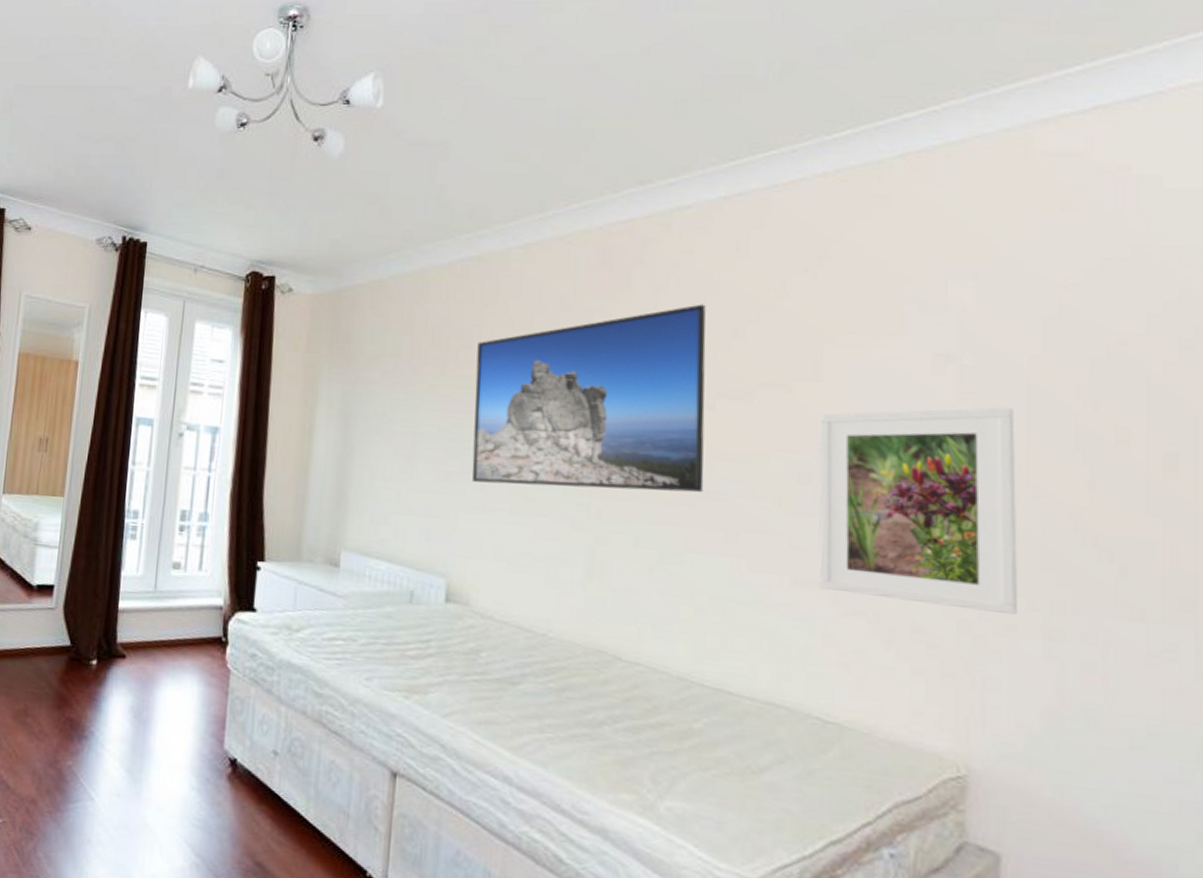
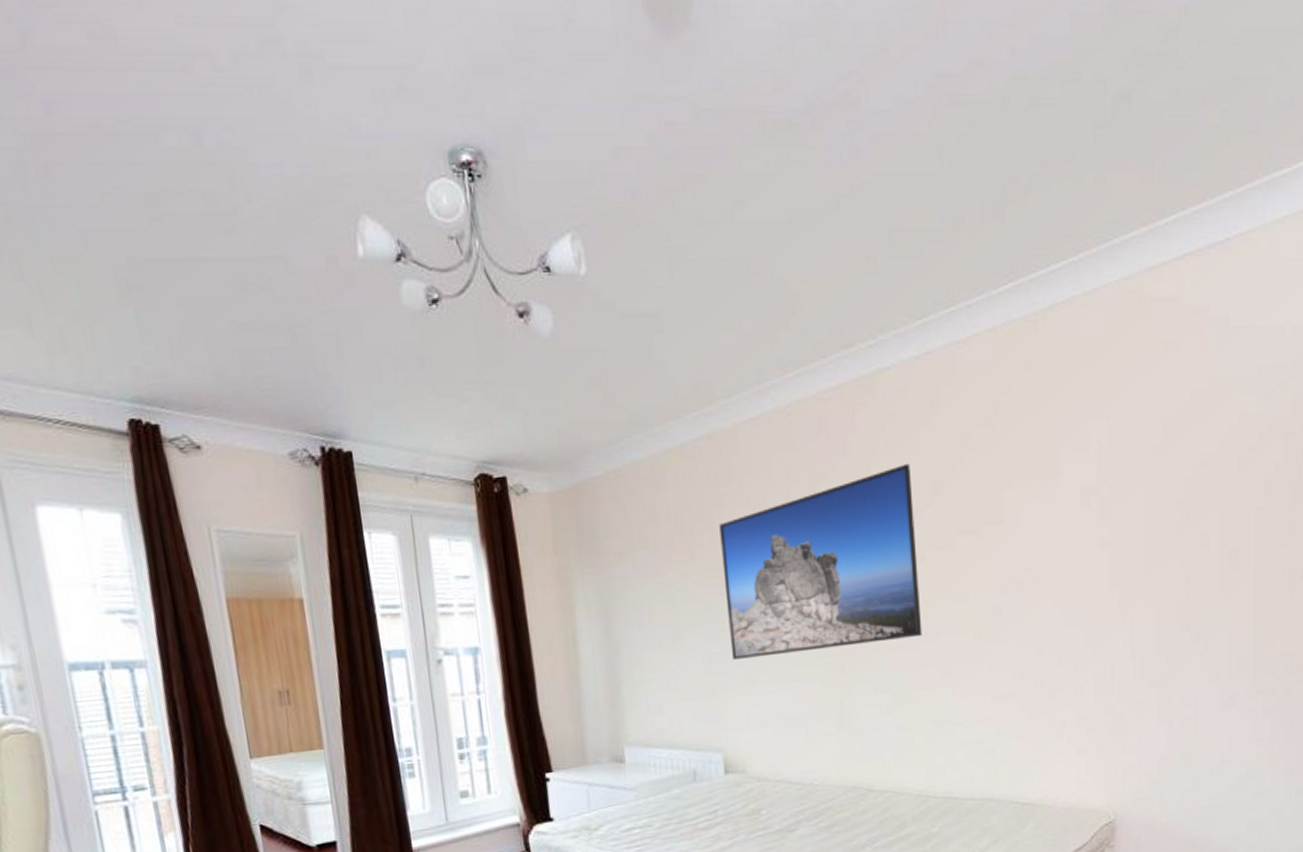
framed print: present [819,407,1019,616] -> none [1003,527,1143,700]

